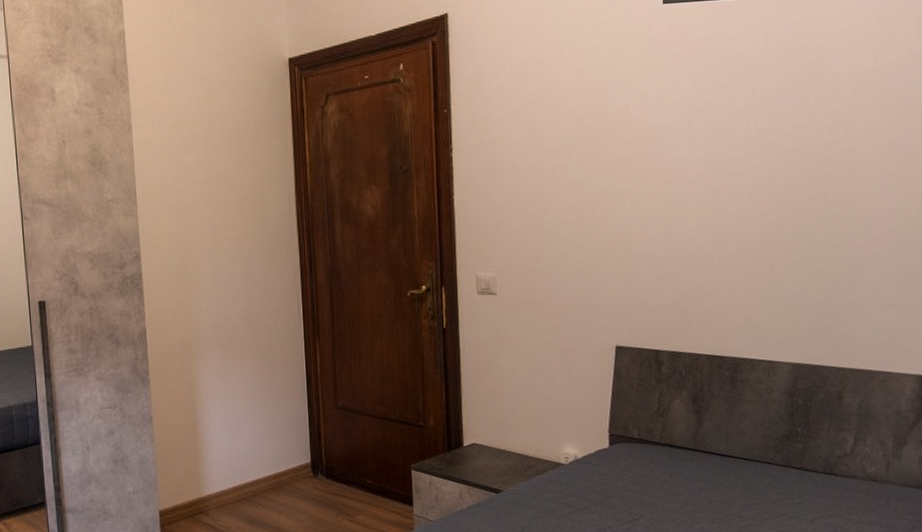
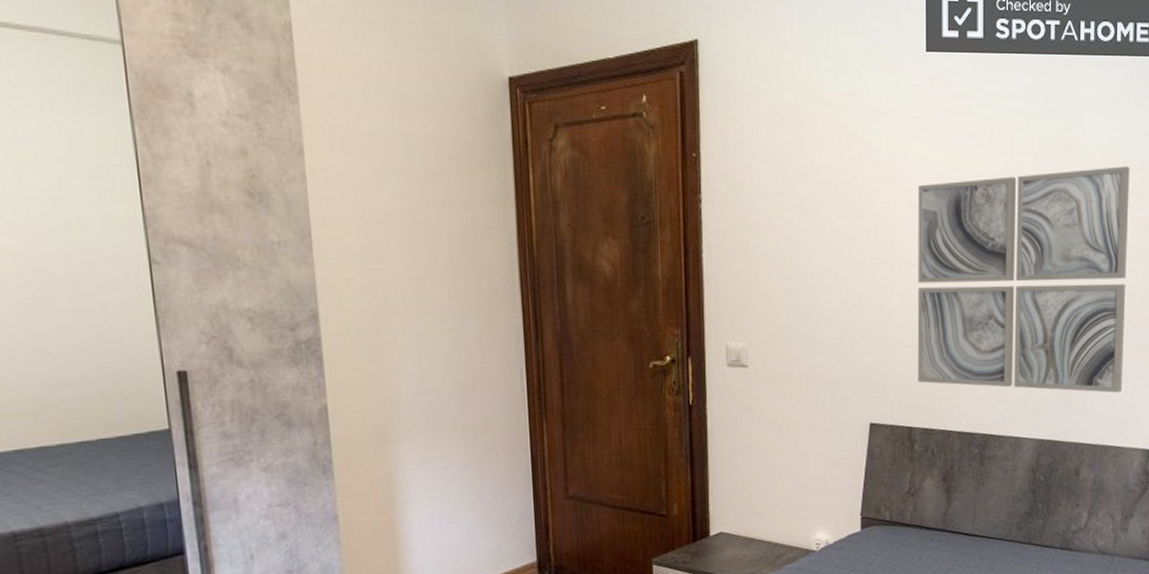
wall art: none [658,94,889,318] -> present [917,166,1130,393]

